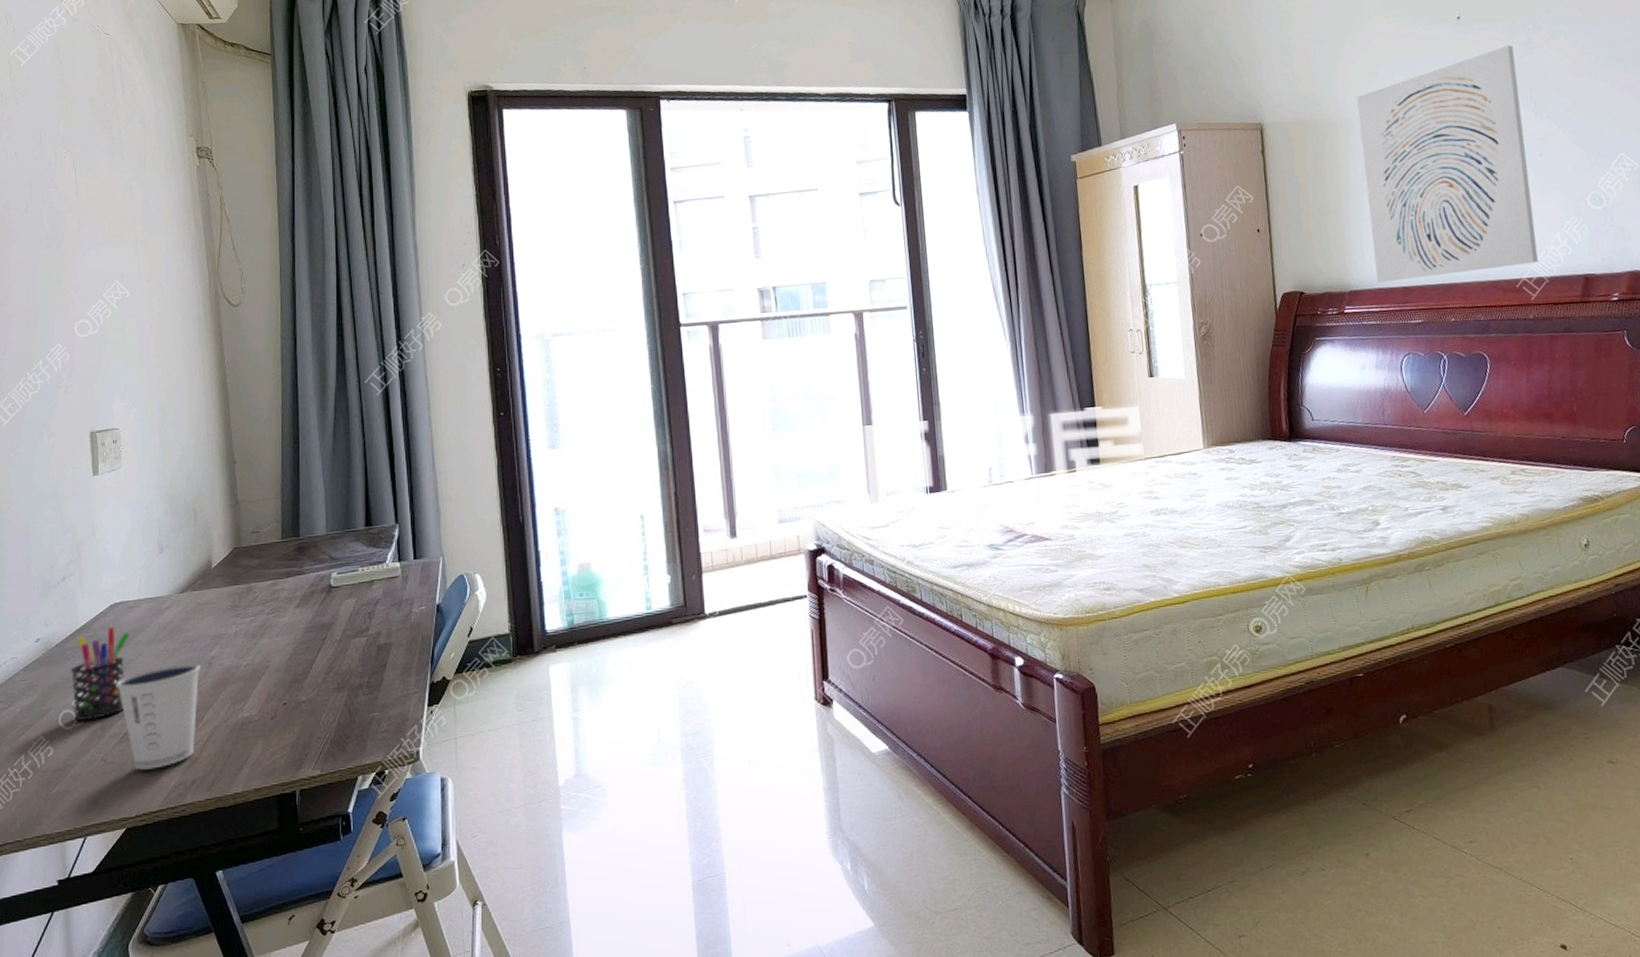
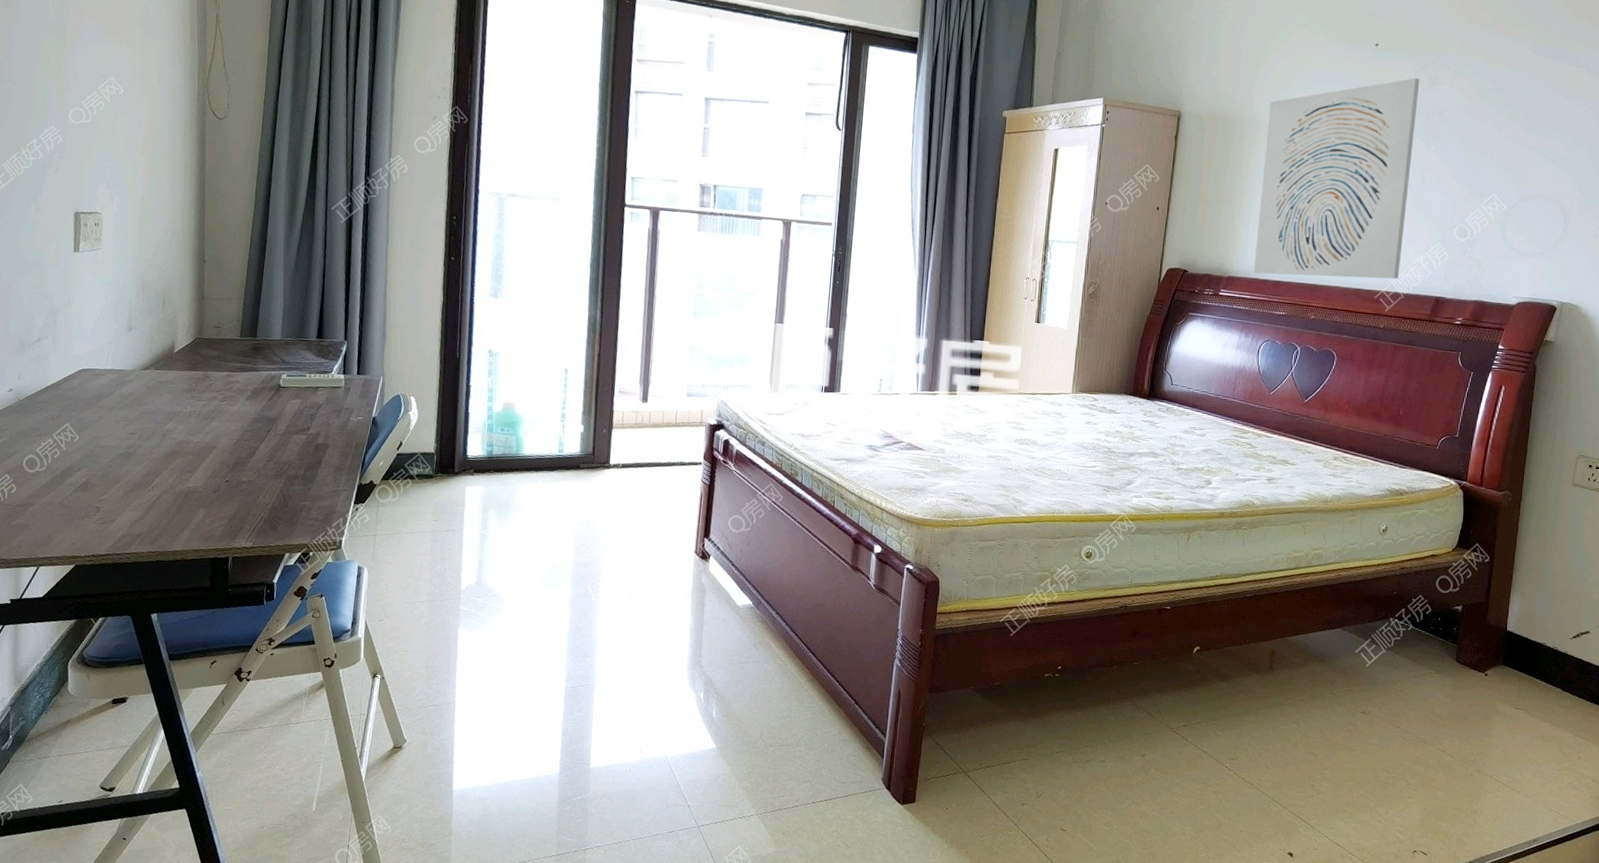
pen holder: present [70,626,131,720] -> none [37,389,95,467]
dixie cup: present [115,663,200,770] -> none [77,431,155,519]

